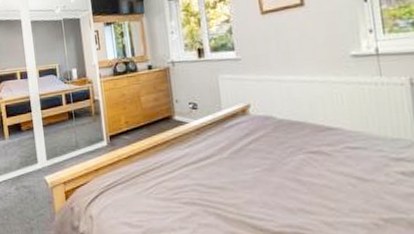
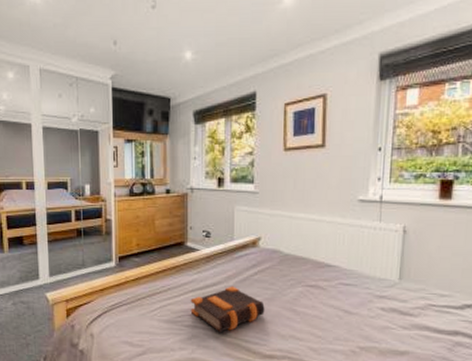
bible: none [185,157,266,210] -> present [190,286,265,333]

